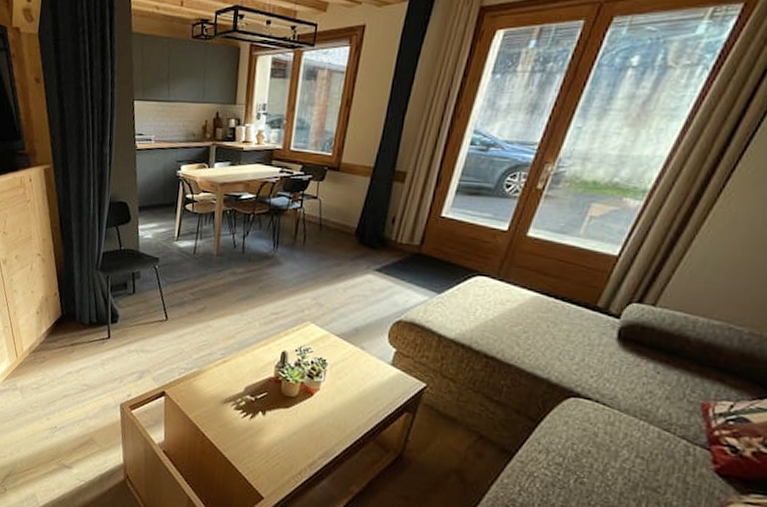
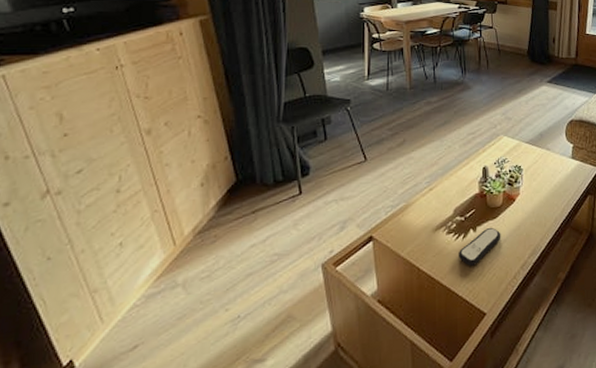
remote control: none [243,415,292,448] -> present [458,227,501,266]

